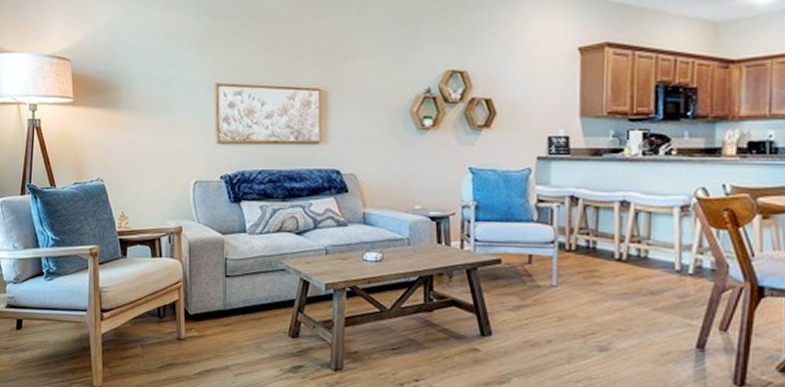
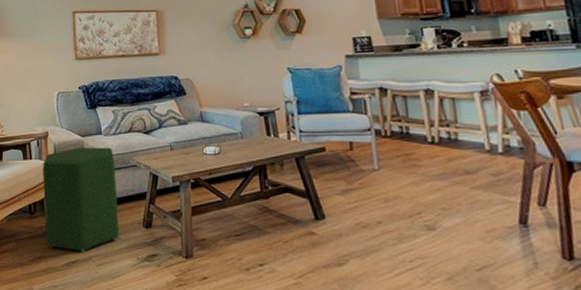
ottoman: none [175,246,261,361] -> present [43,147,119,253]

